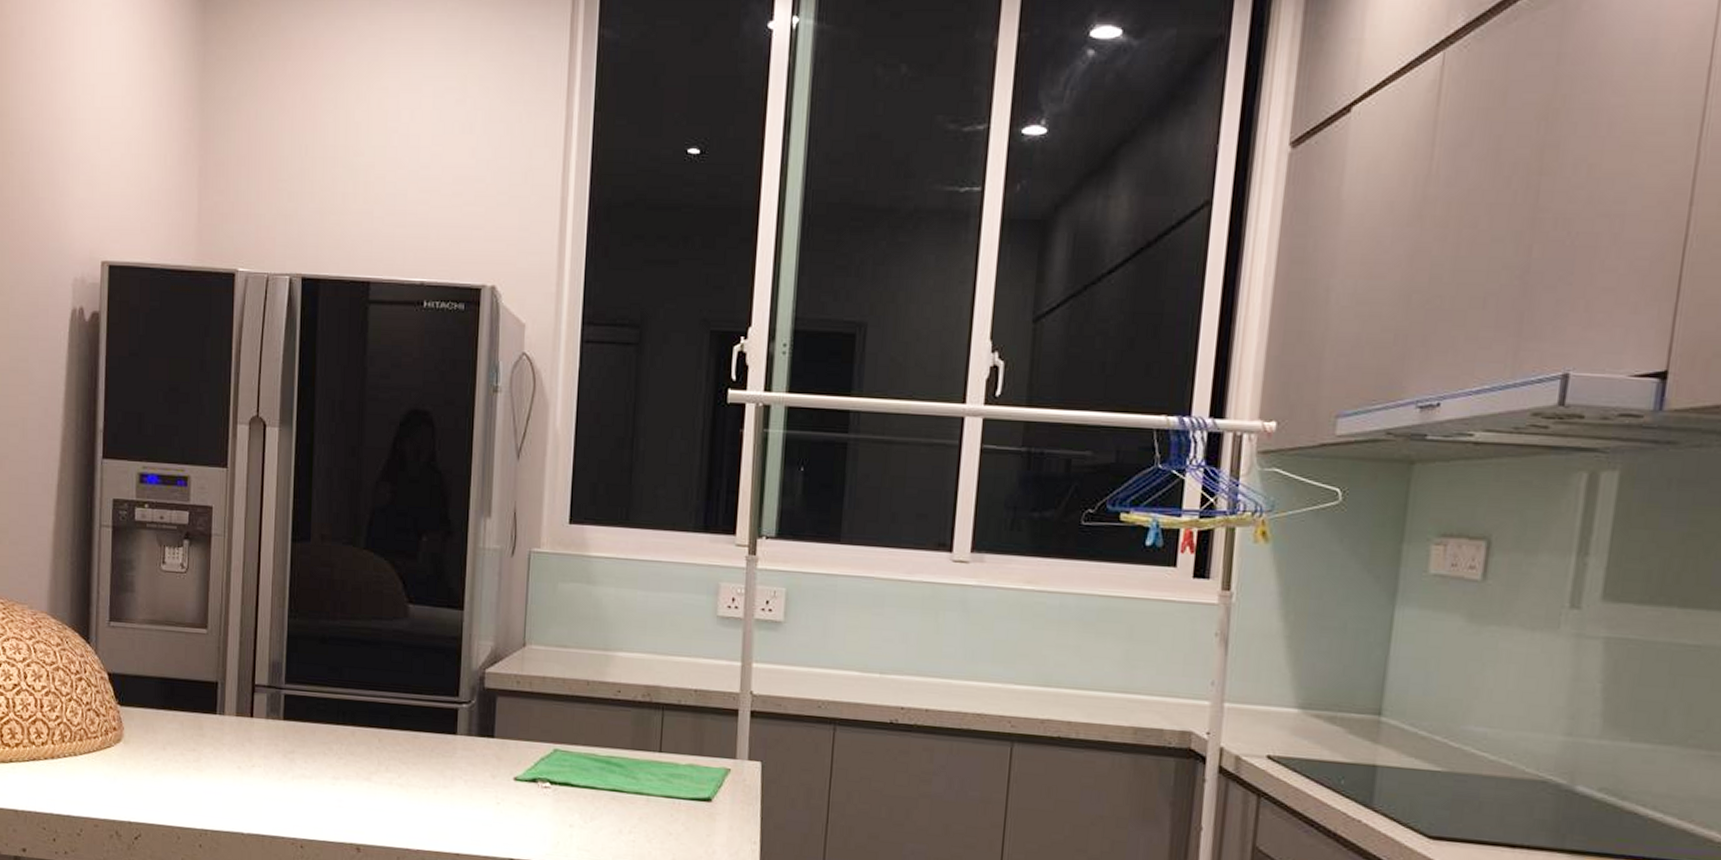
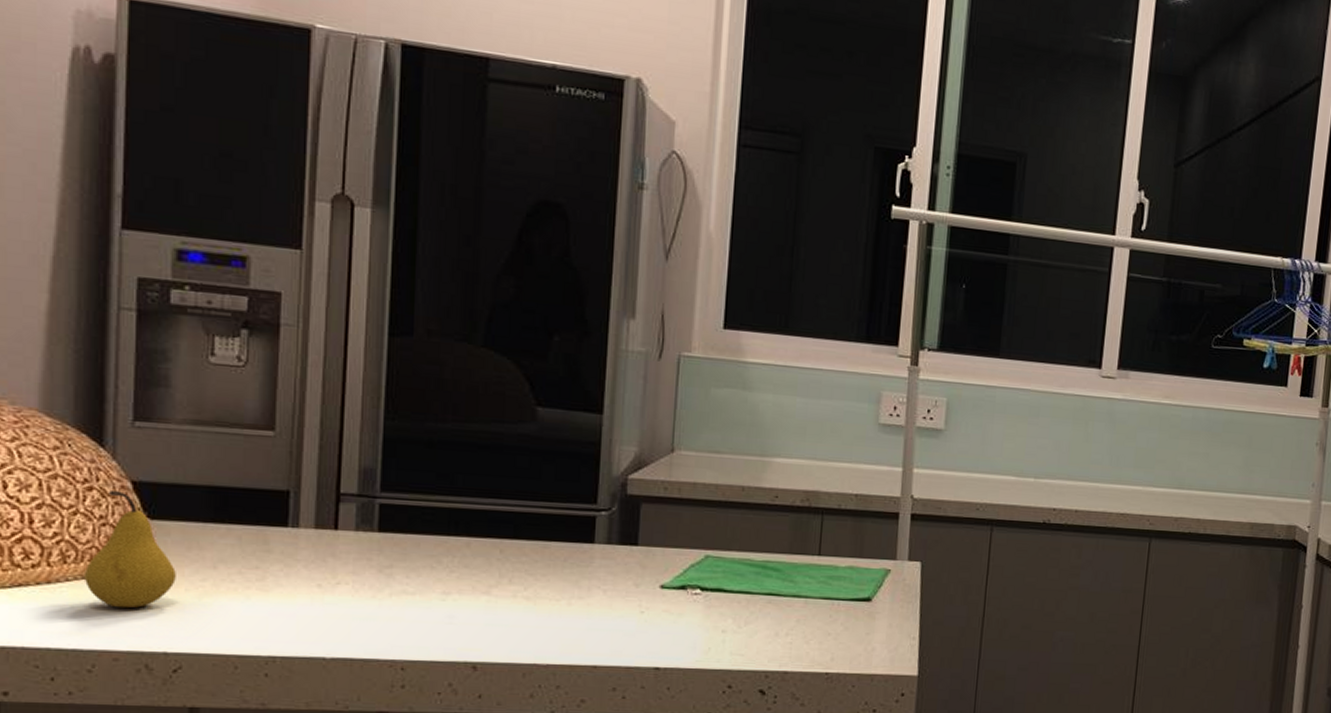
fruit: none [75,681,137,782] -> present [83,491,176,609]

